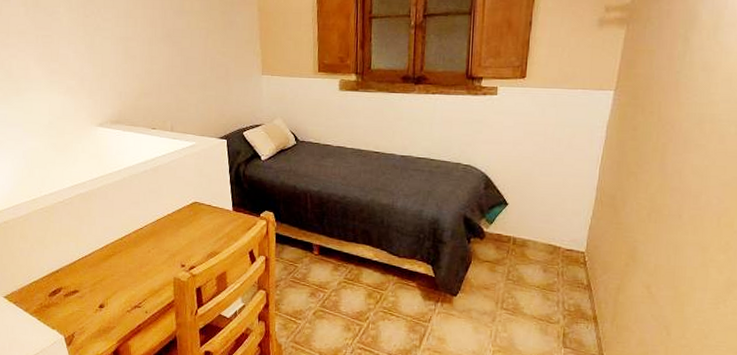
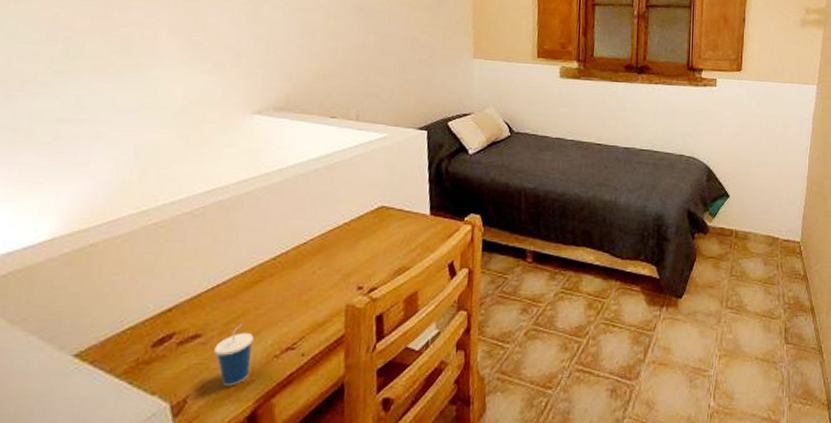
cup: none [88,285,113,329] -> present [214,323,254,387]

